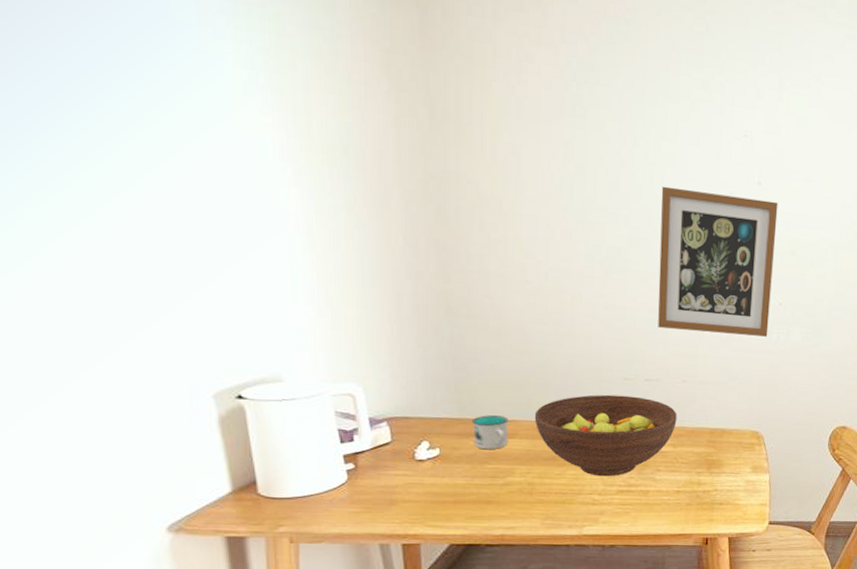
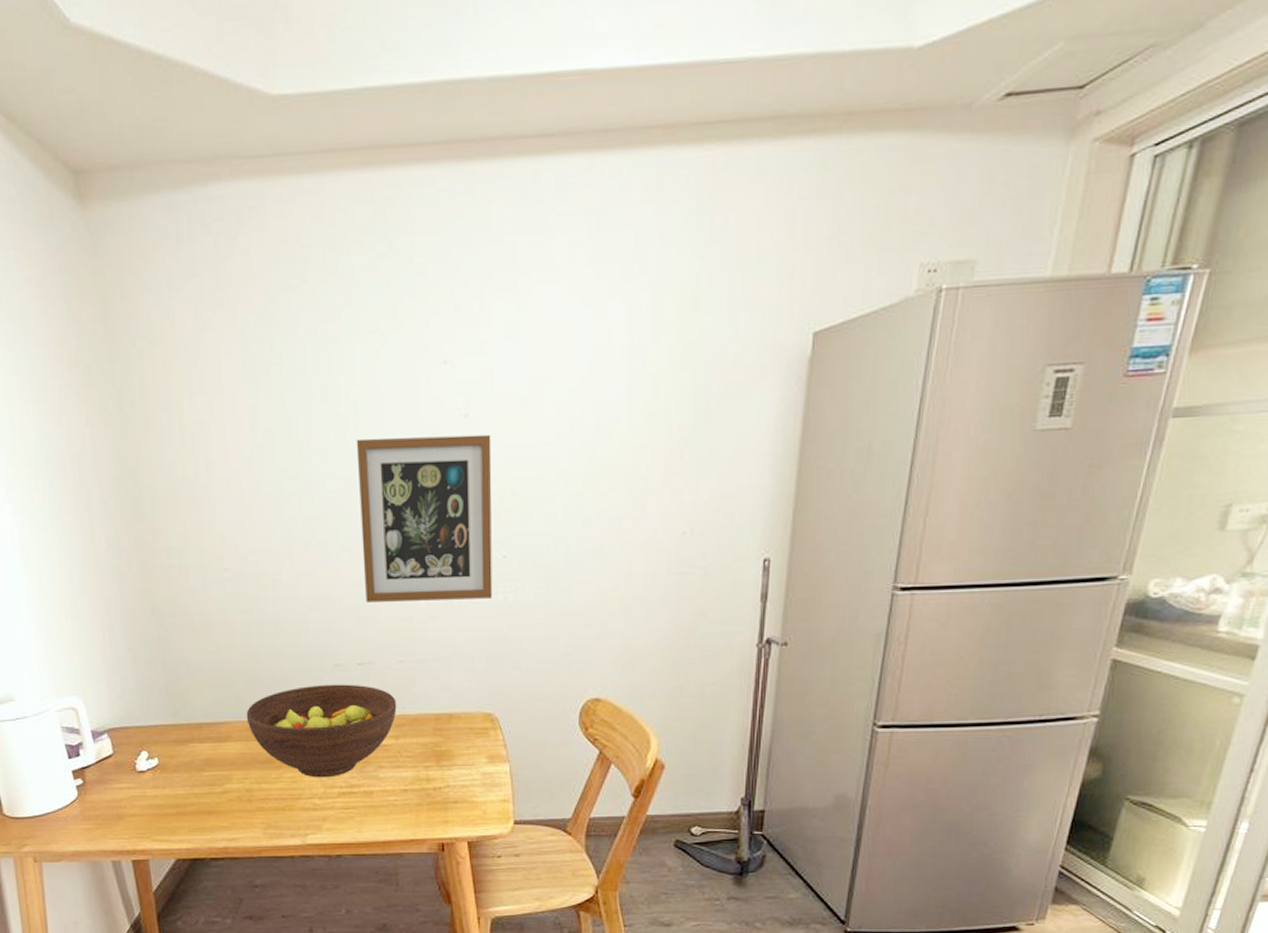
mug: present [471,415,509,450] -> none [185,718,223,756]

